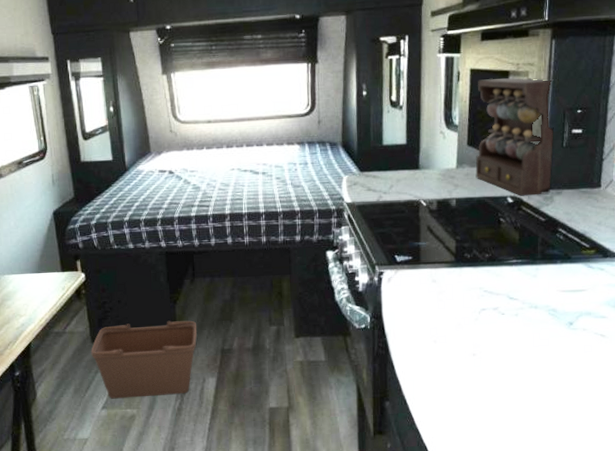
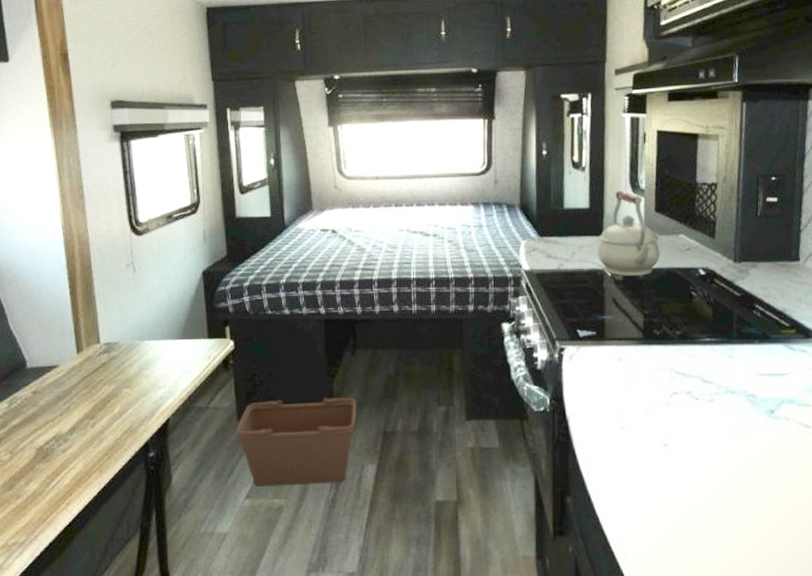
kettle: none [413,127,472,206] -> present [597,190,660,277]
spice rack: present [475,78,554,196] -> none [664,140,747,268]

